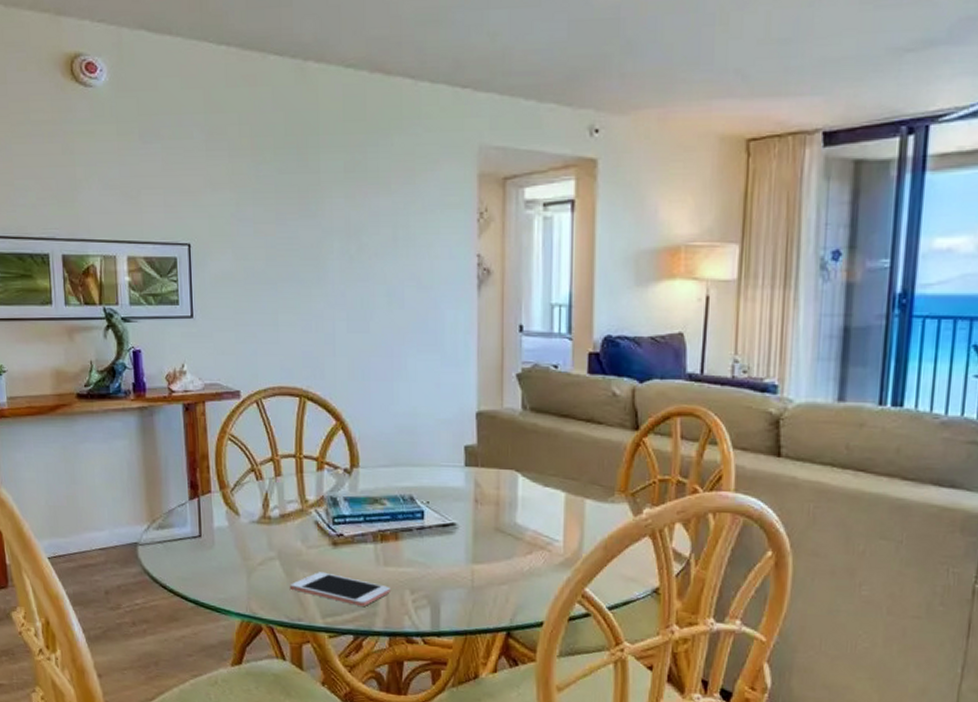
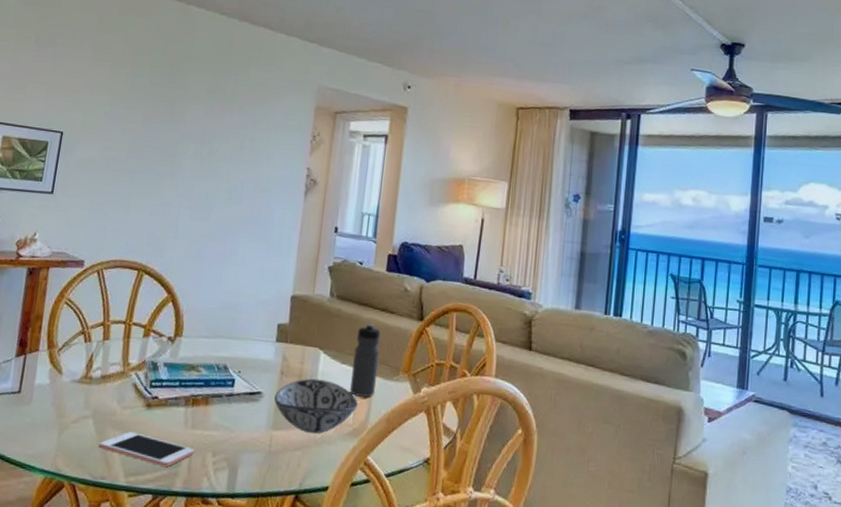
decorative bowl: none [471,505,568,565] -> present [274,378,358,434]
water bottle: none [557,437,589,523] -> present [350,323,381,397]

